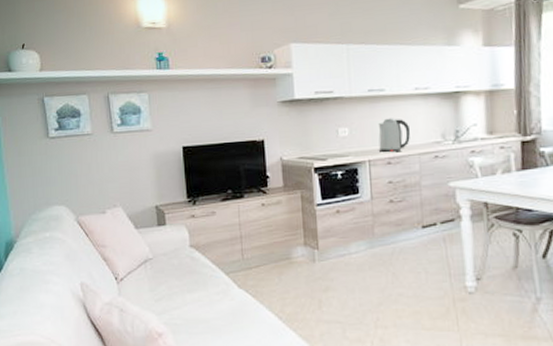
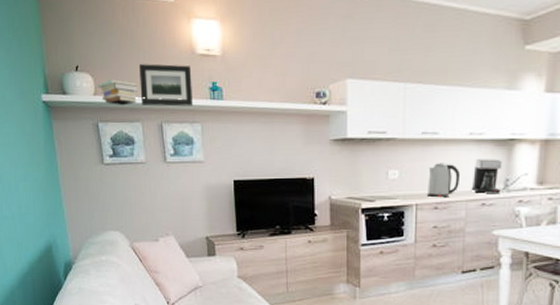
books: none [42,55,84,80] -> present [96,79,138,105]
picture frame: none [86,38,140,79] -> present [139,64,194,107]
coffee maker: none [422,111,453,146] -> present [471,159,503,194]

